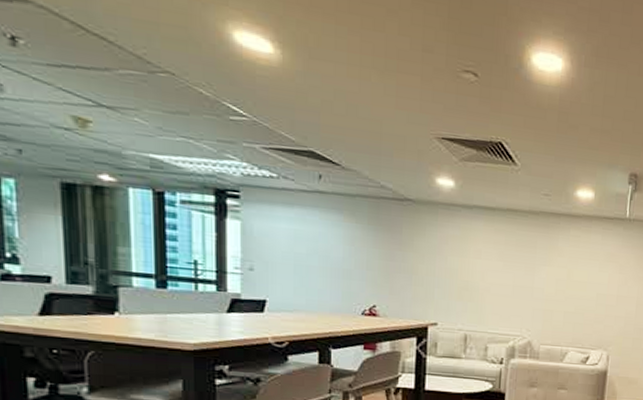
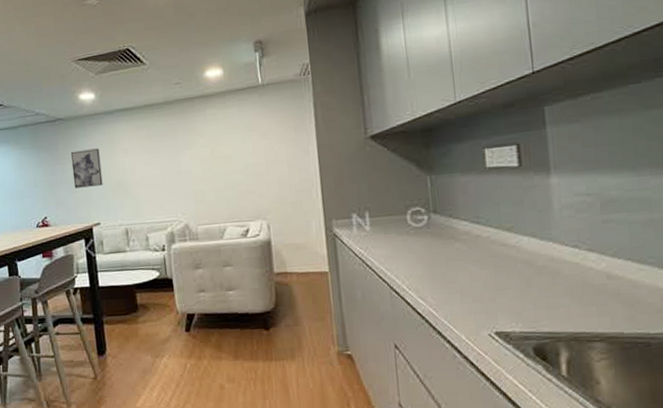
wall art: none [414,239,450,284] -> present [70,148,103,189]

